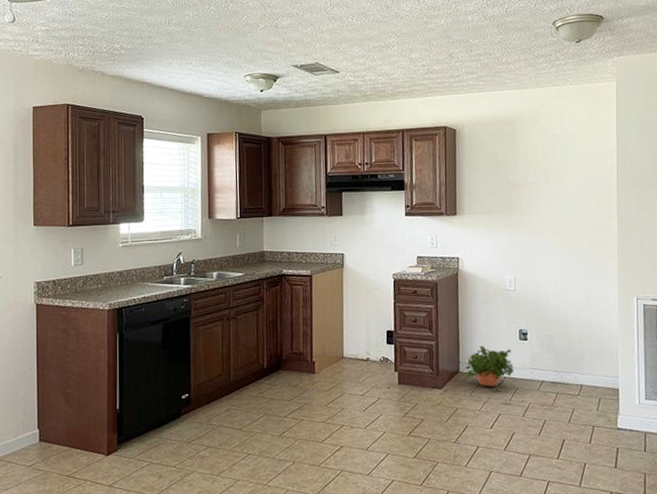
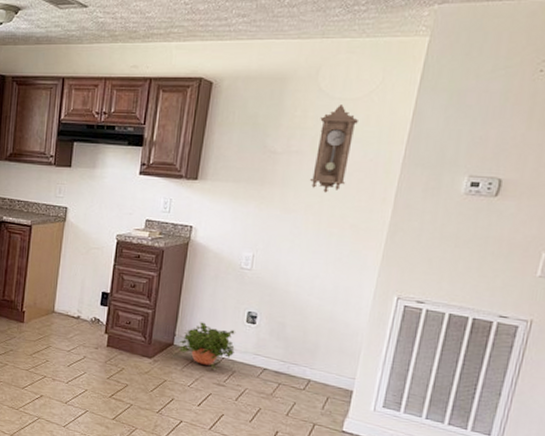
pendulum clock: none [547,140,578,215] -> present [309,105,358,193]

